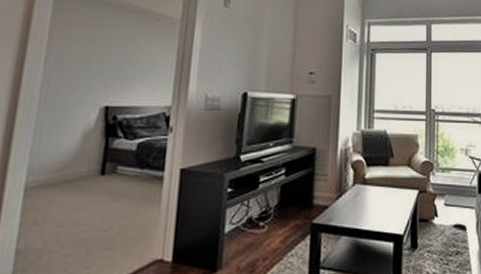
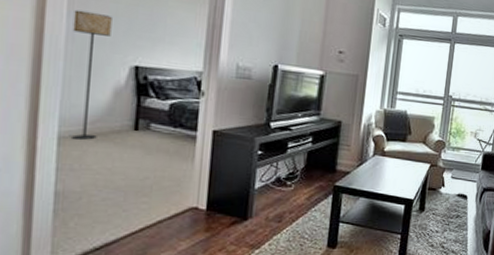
floor lamp: none [37,55,87,189] -> present [70,9,112,140]

